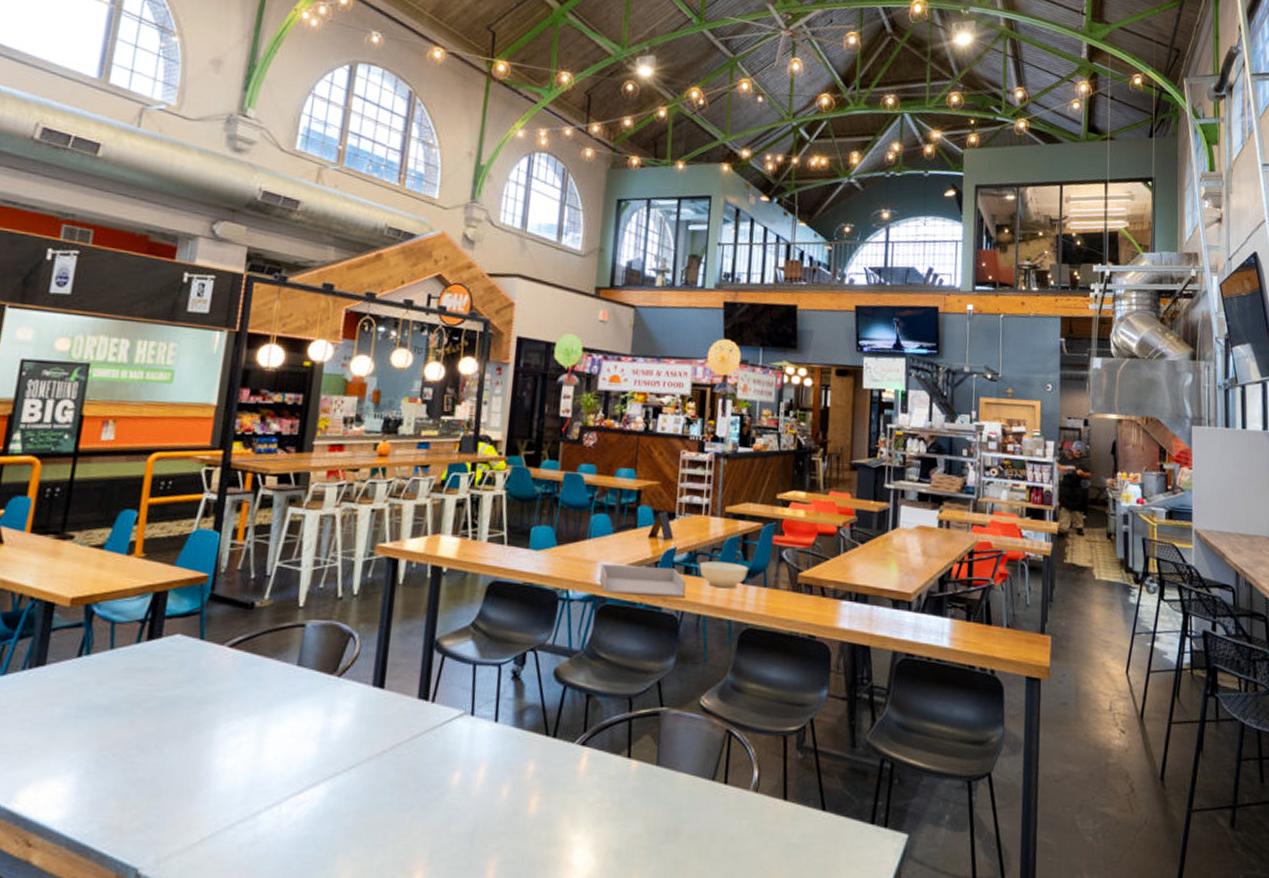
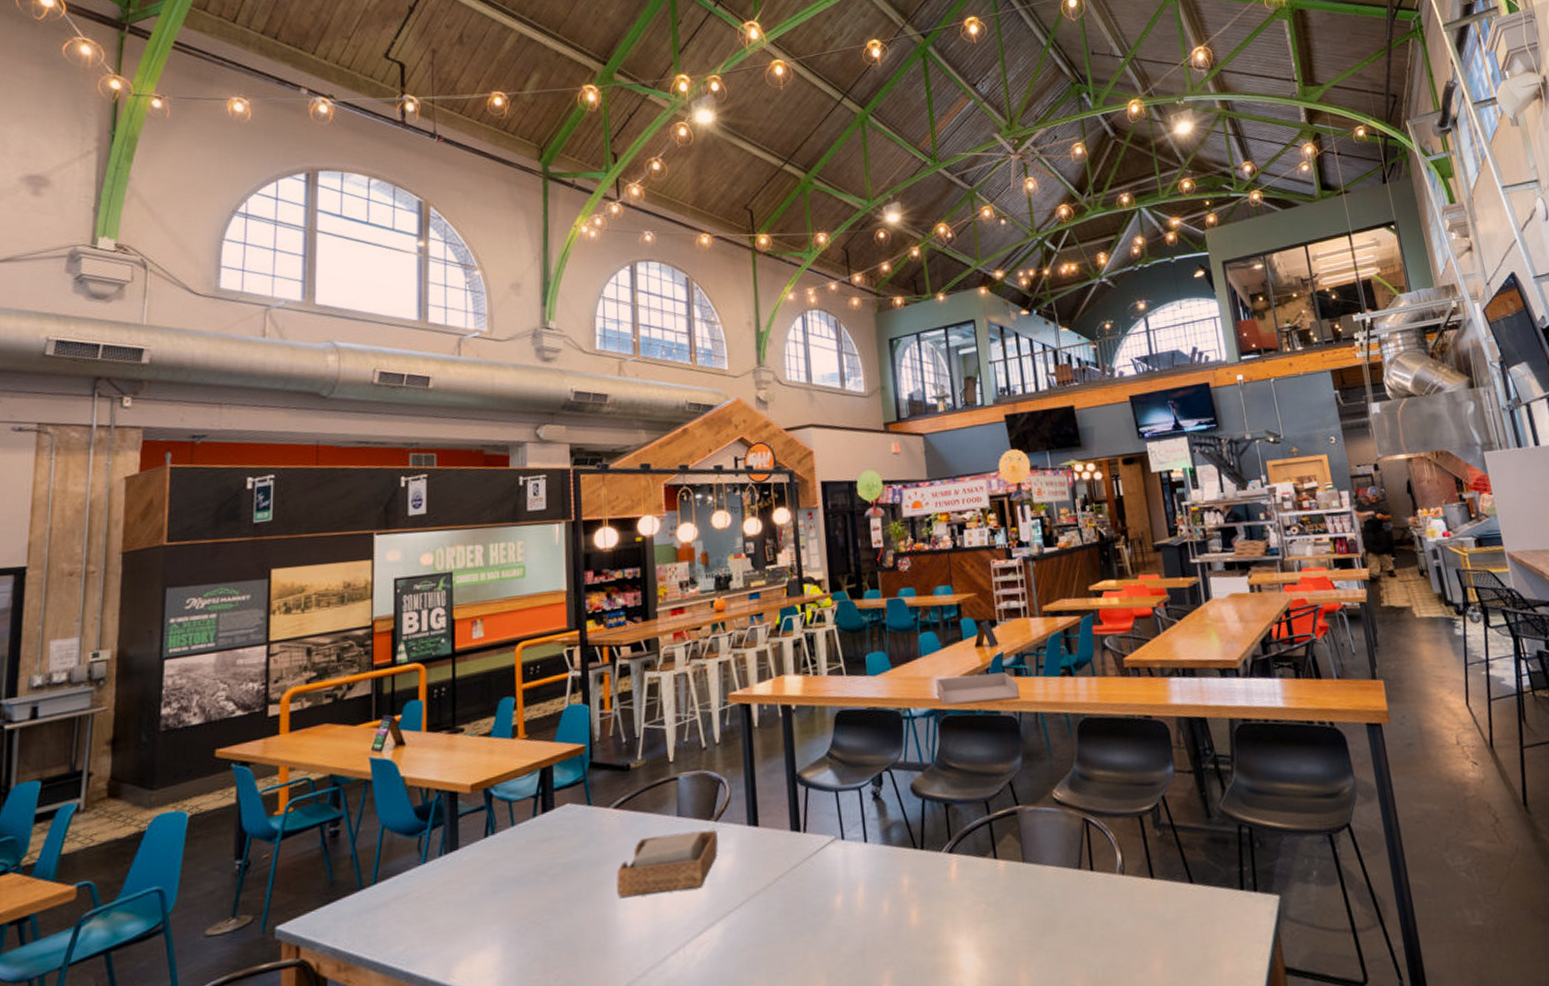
napkin holder: none [216,682,338,744] -> present [616,829,718,897]
bowl: present [698,561,749,589] -> none [1027,658,1076,684]

